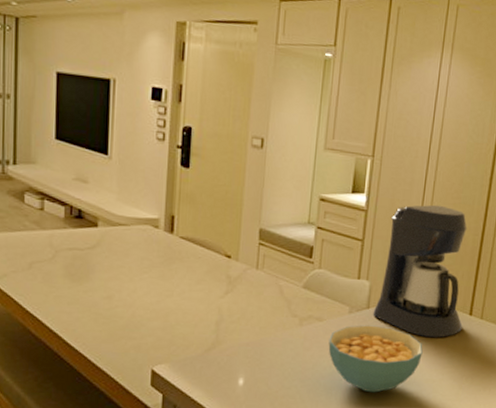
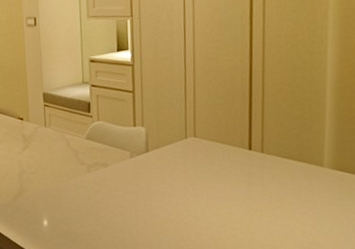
cereal bowl: present [328,325,423,393] -> none [115,167,206,228]
coffee maker: present [373,205,467,338] -> none [152,50,243,175]

